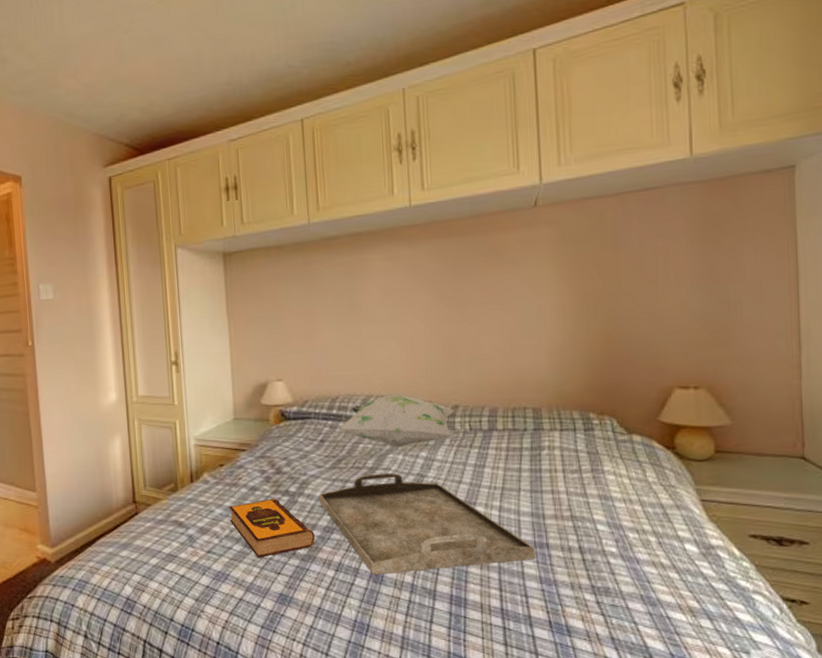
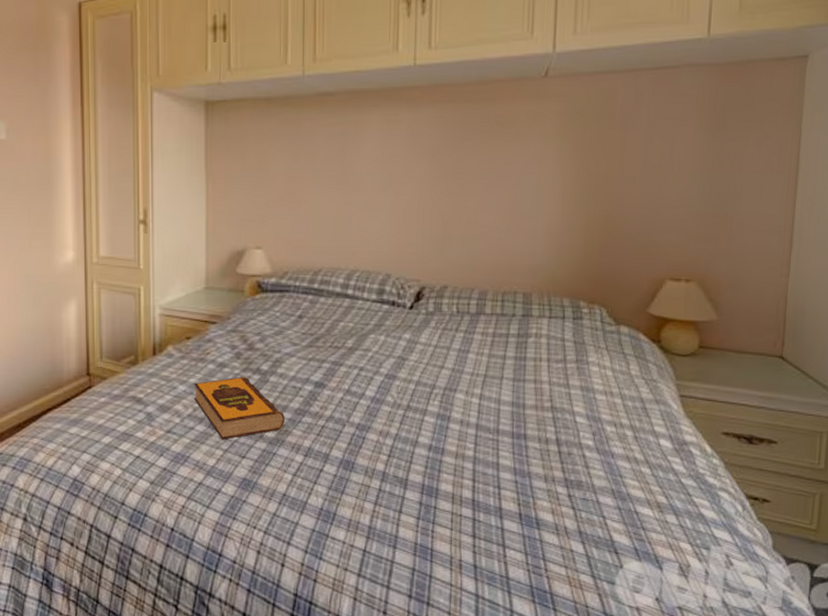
serving tray: present [319,473,535,575] -> none [293,354,512,462]
decorative pillow: present [339,394,455,447] -> none [320,271,443,327]

